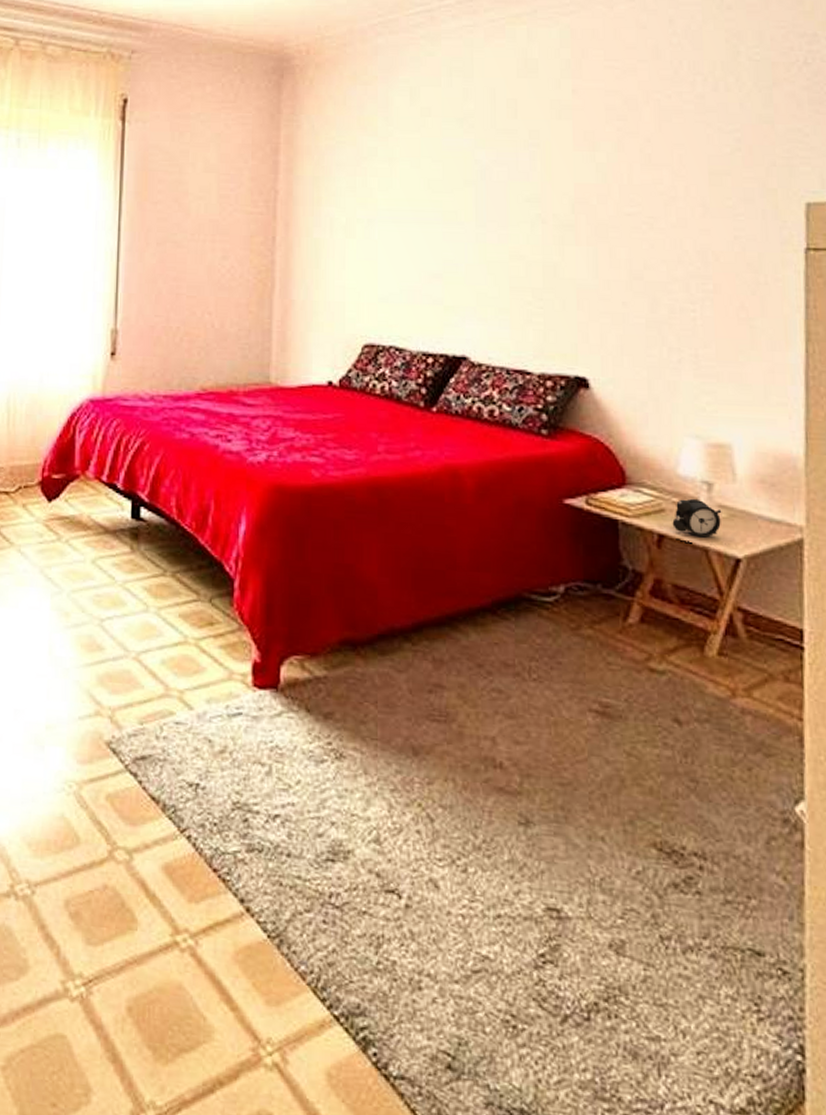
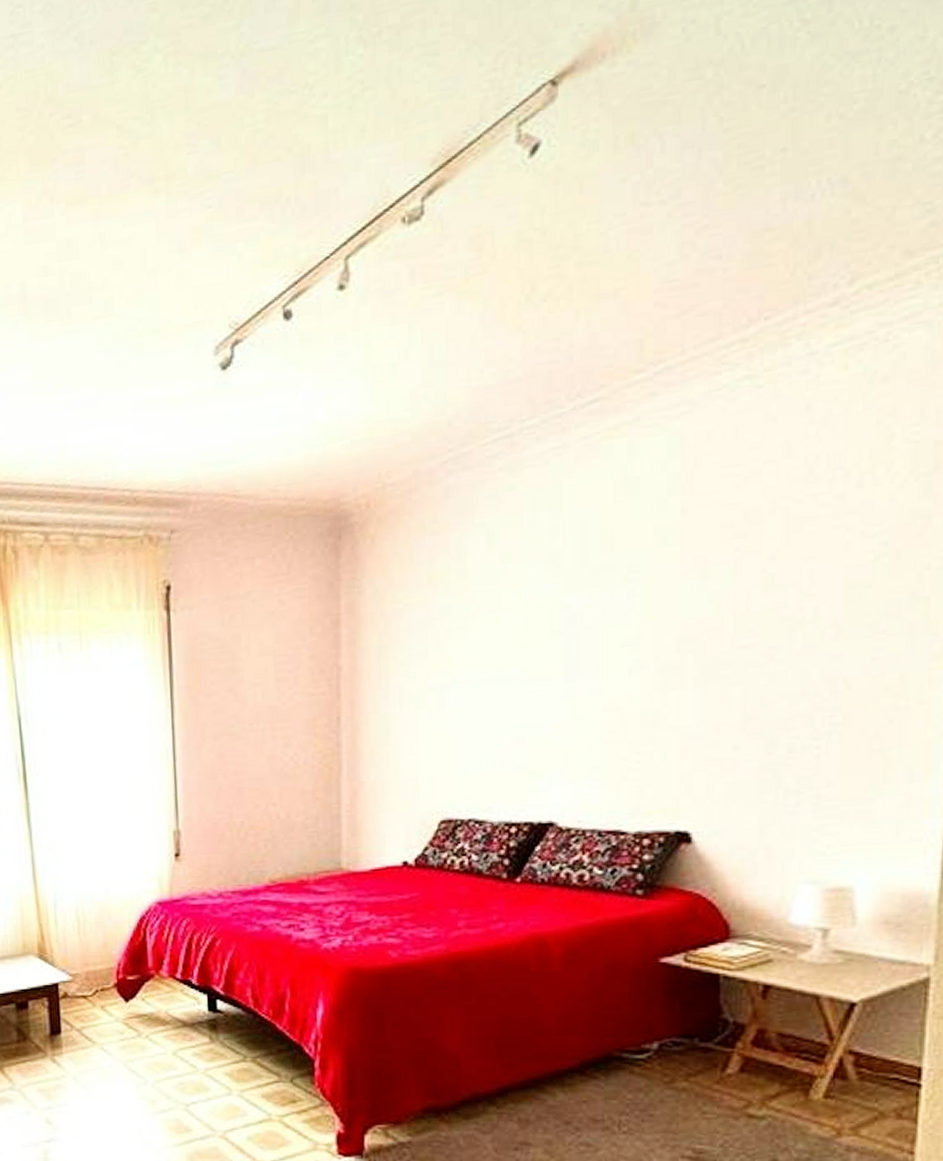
alarm clock: present [672,498,722,538] -> none [780,946,838,985]

